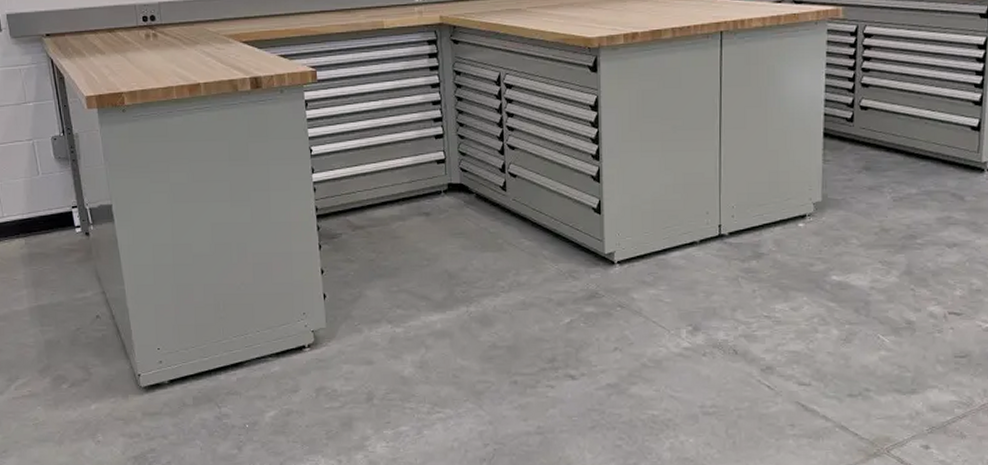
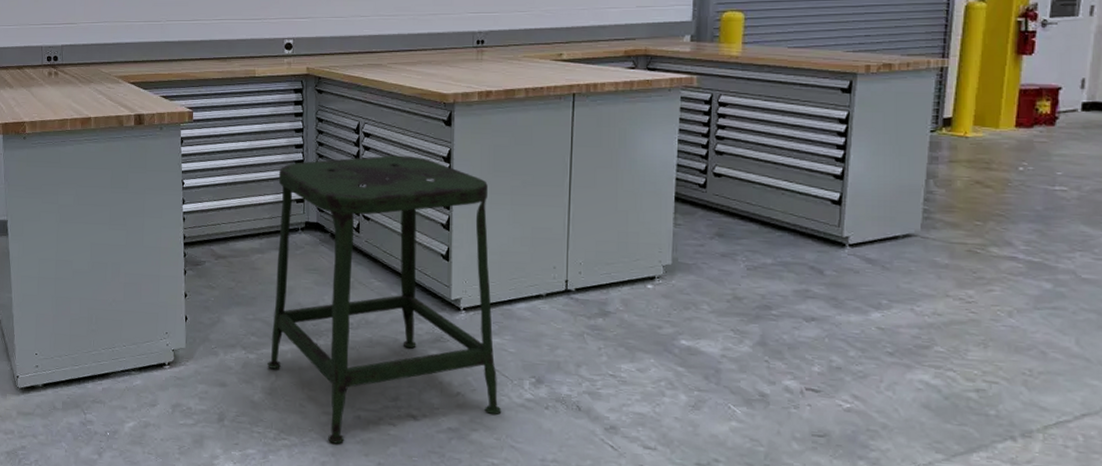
stool: none [416,106,660,412] -> present [267,155,502,444]

